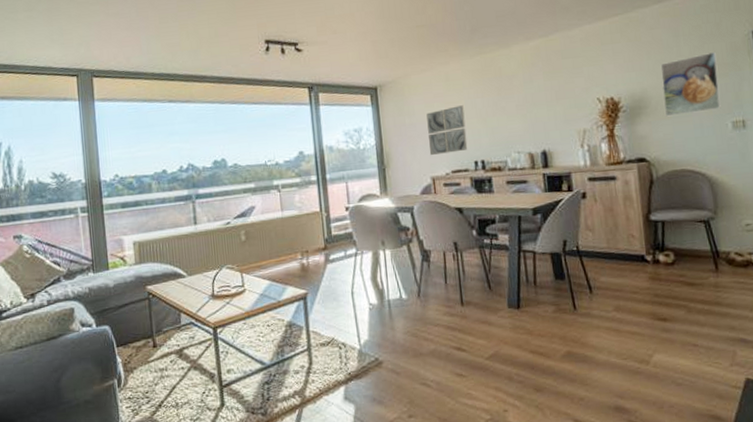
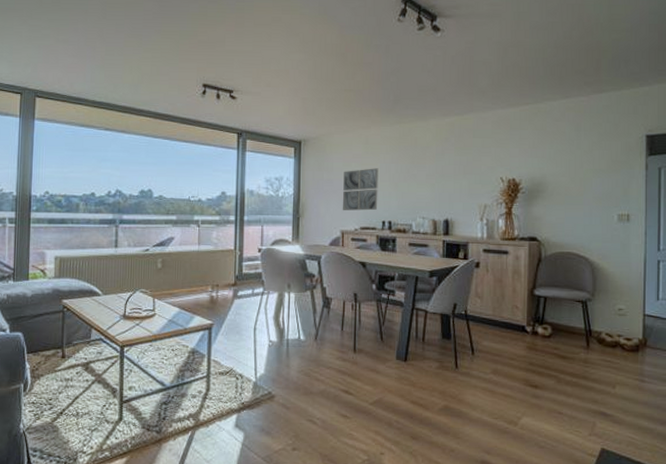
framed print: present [660,51,721,117] -> none [559,148,611,203]

